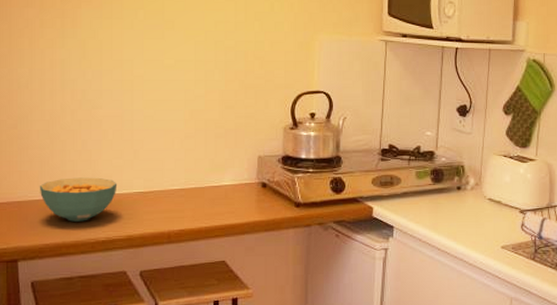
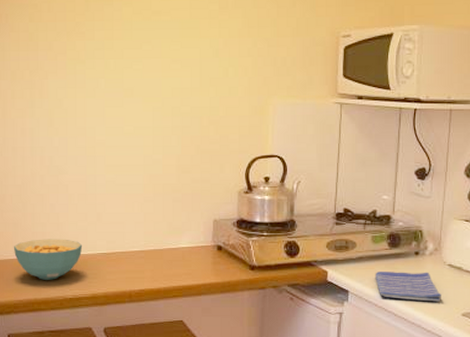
dish towel: none [419,206,482,235] -> present [375,272,441,302]

